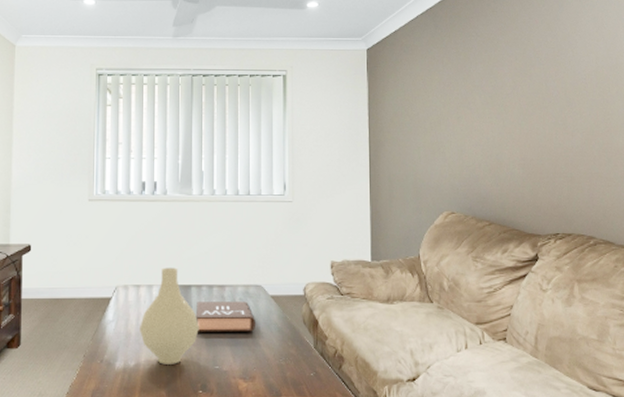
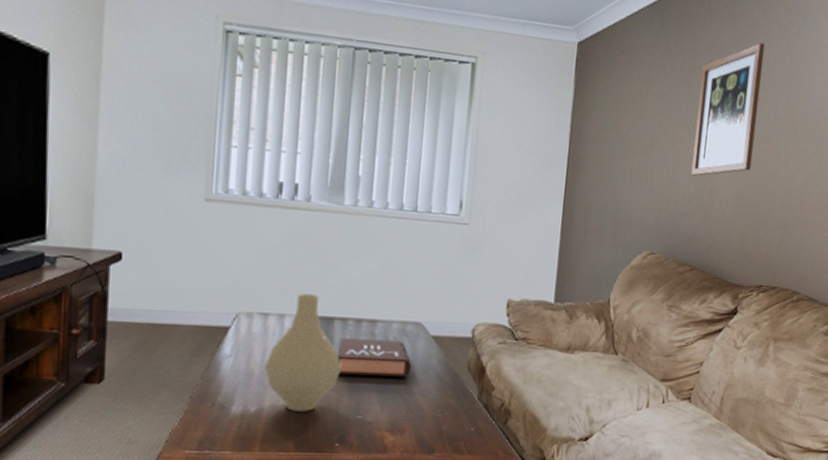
wall art: none [475,30,531,145] -> present [691,42,765,176]

